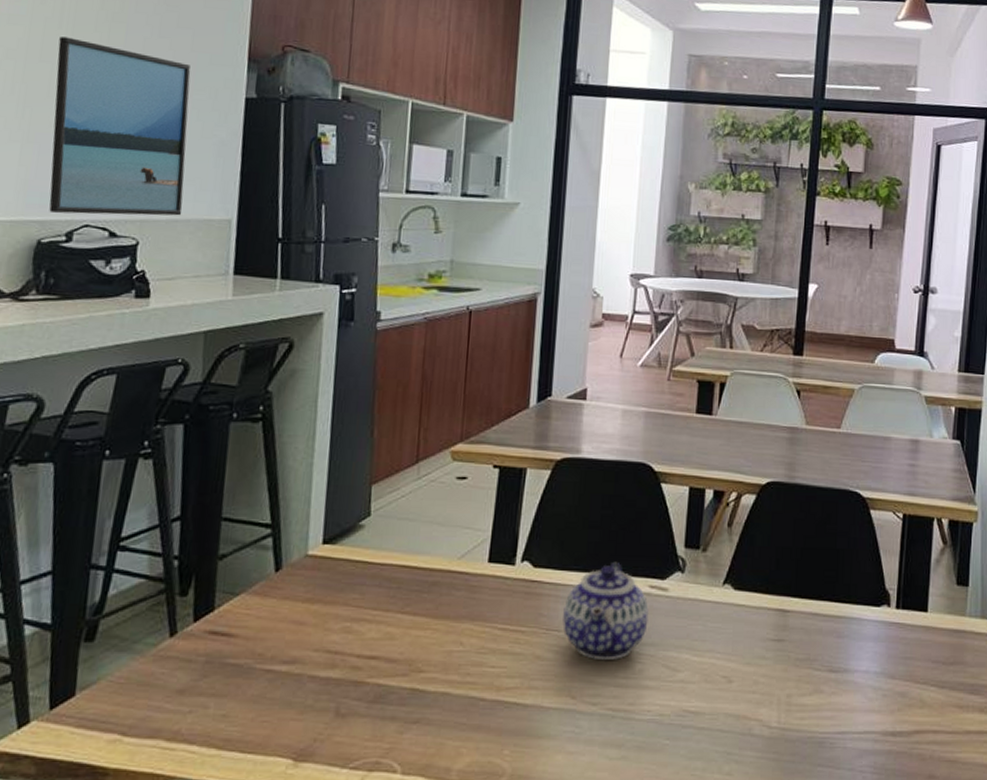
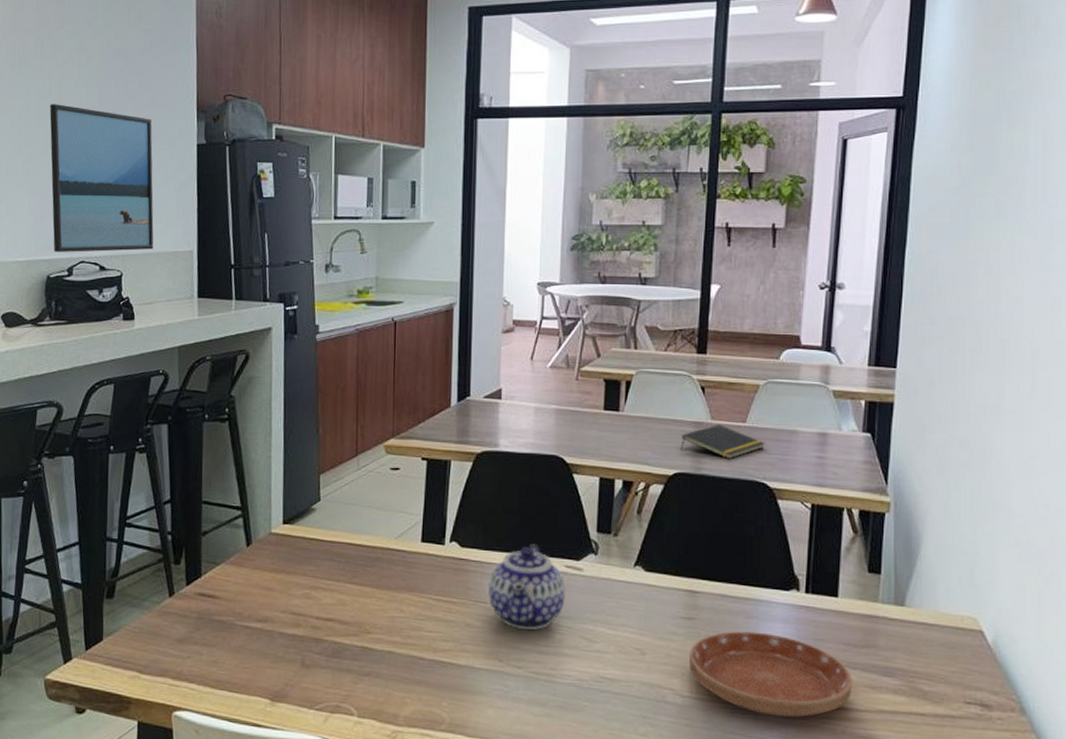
notepad: none [774,430,859,468] -> present [680,424,765,460]
saucer: none [778,652,941,744] -> present [689,631,853,718]

